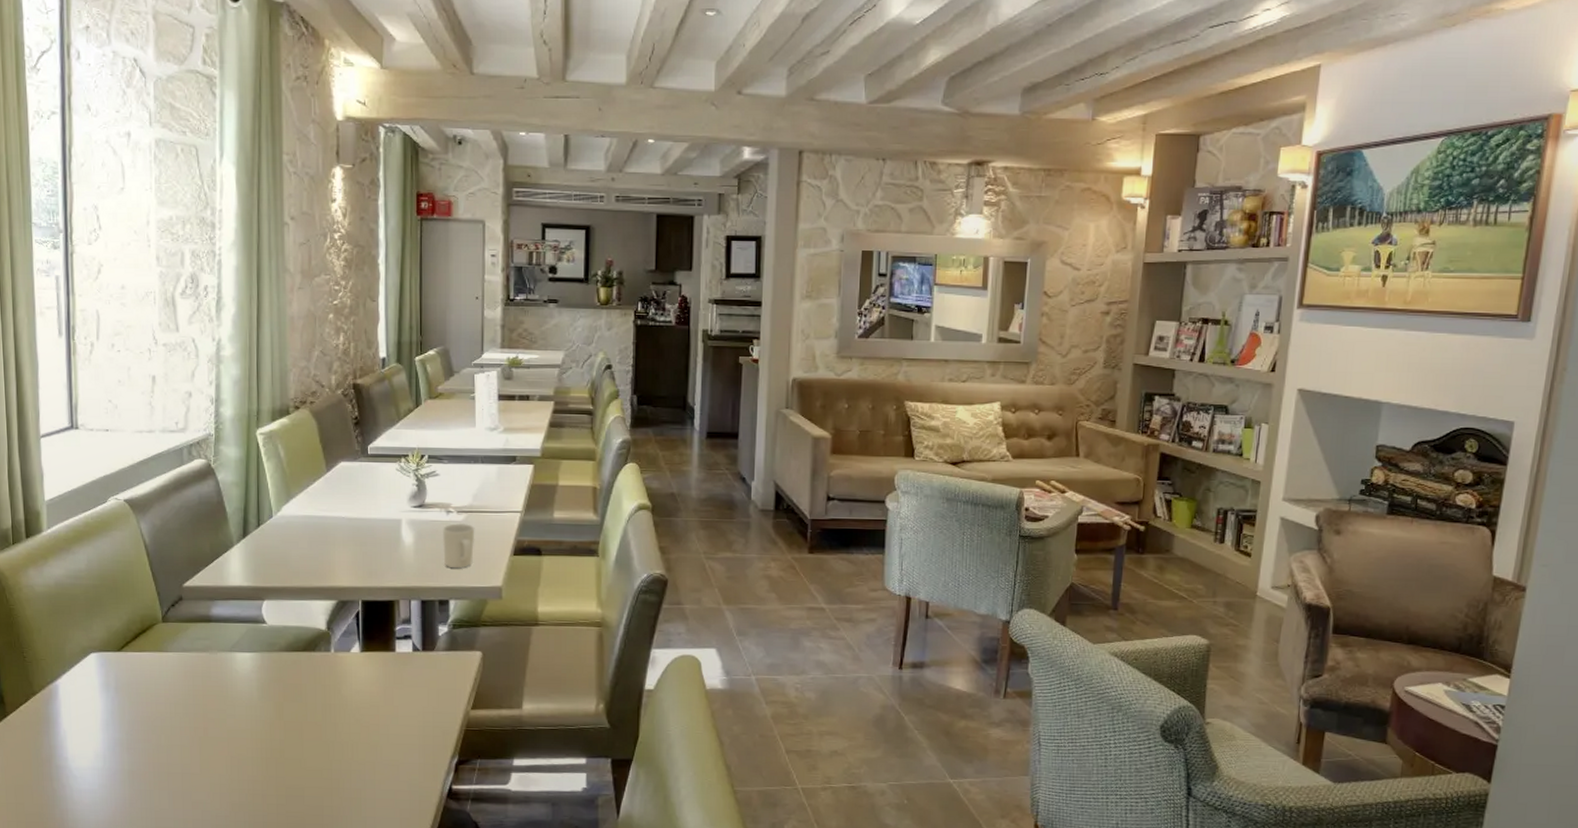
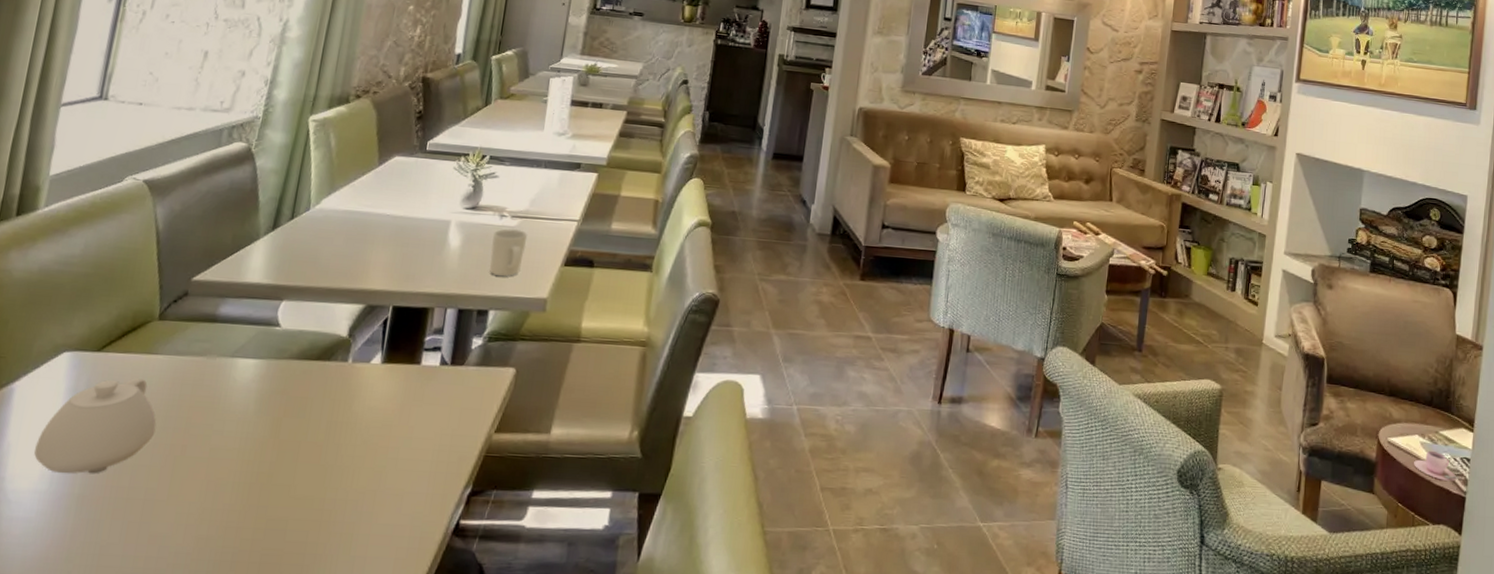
sugar bowl: none [86,673,179,754] -> present [34,378,157,474]
teacup: none [1435,698,1493,730] -> present [1414,450,1461,482]

